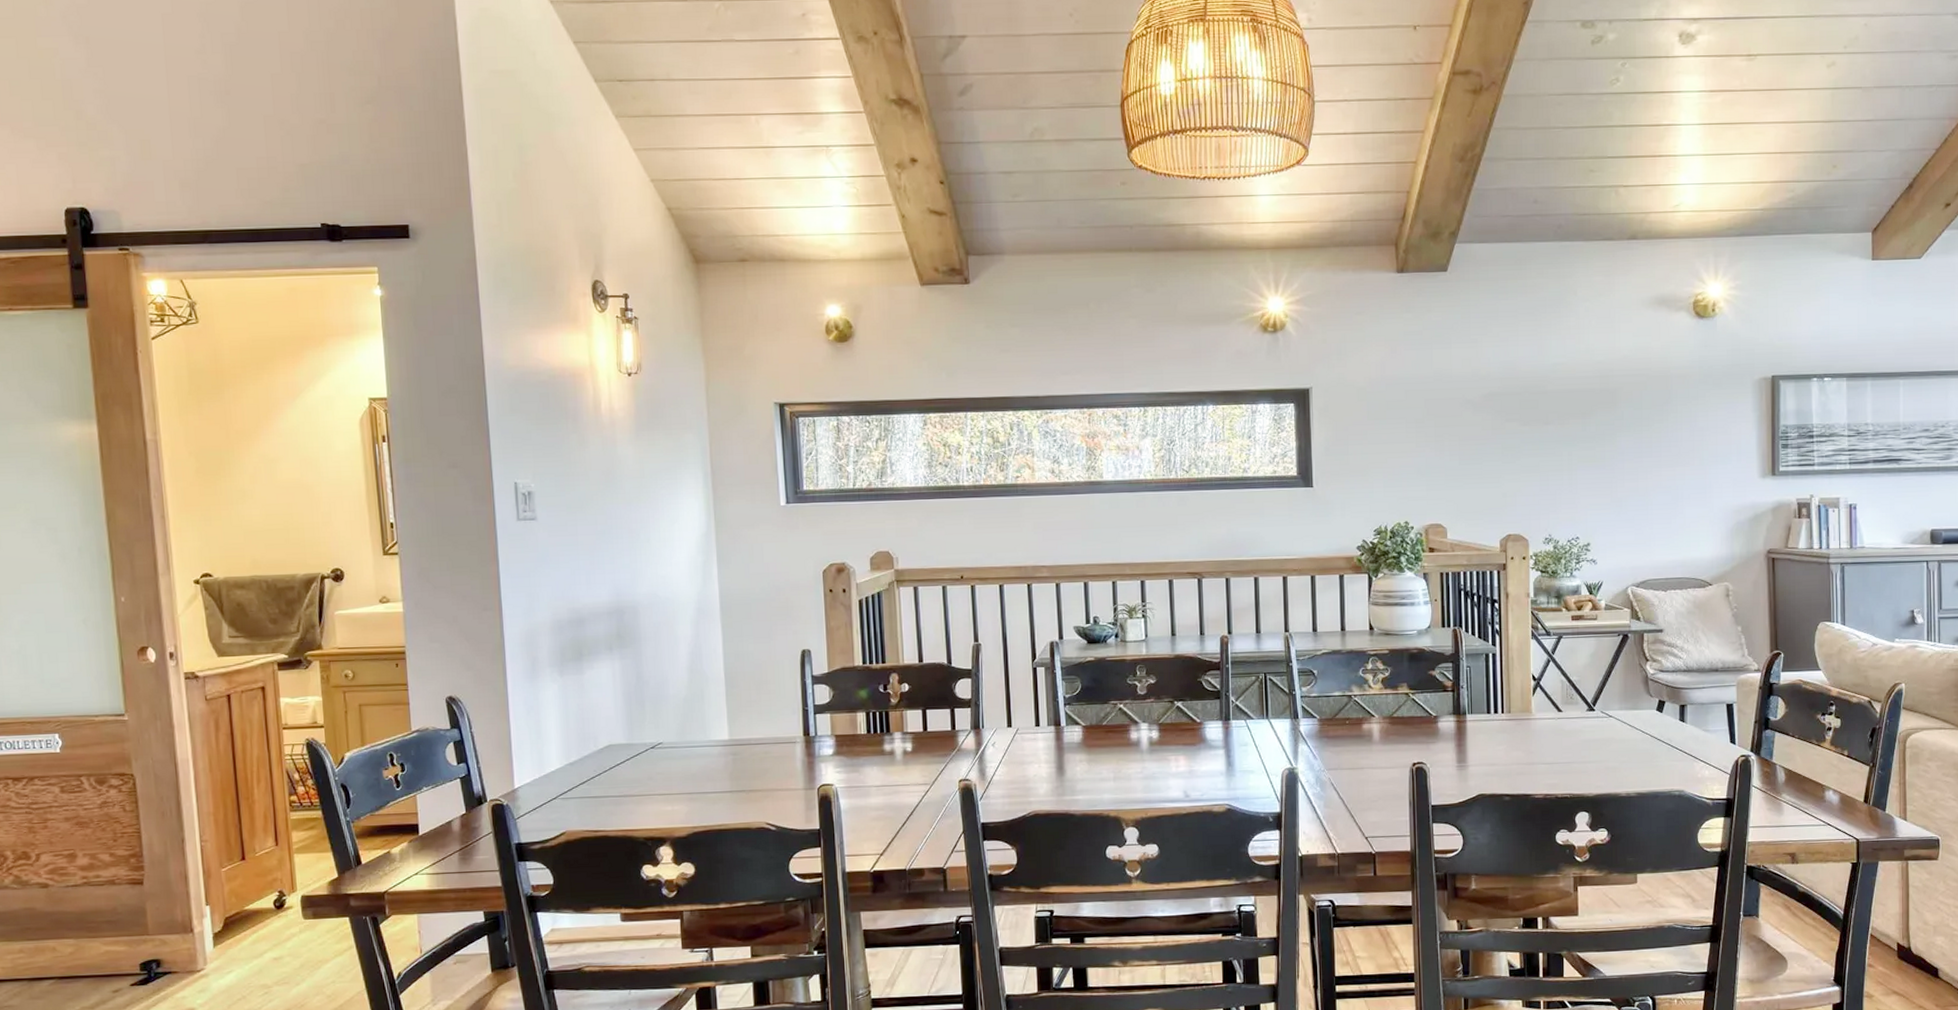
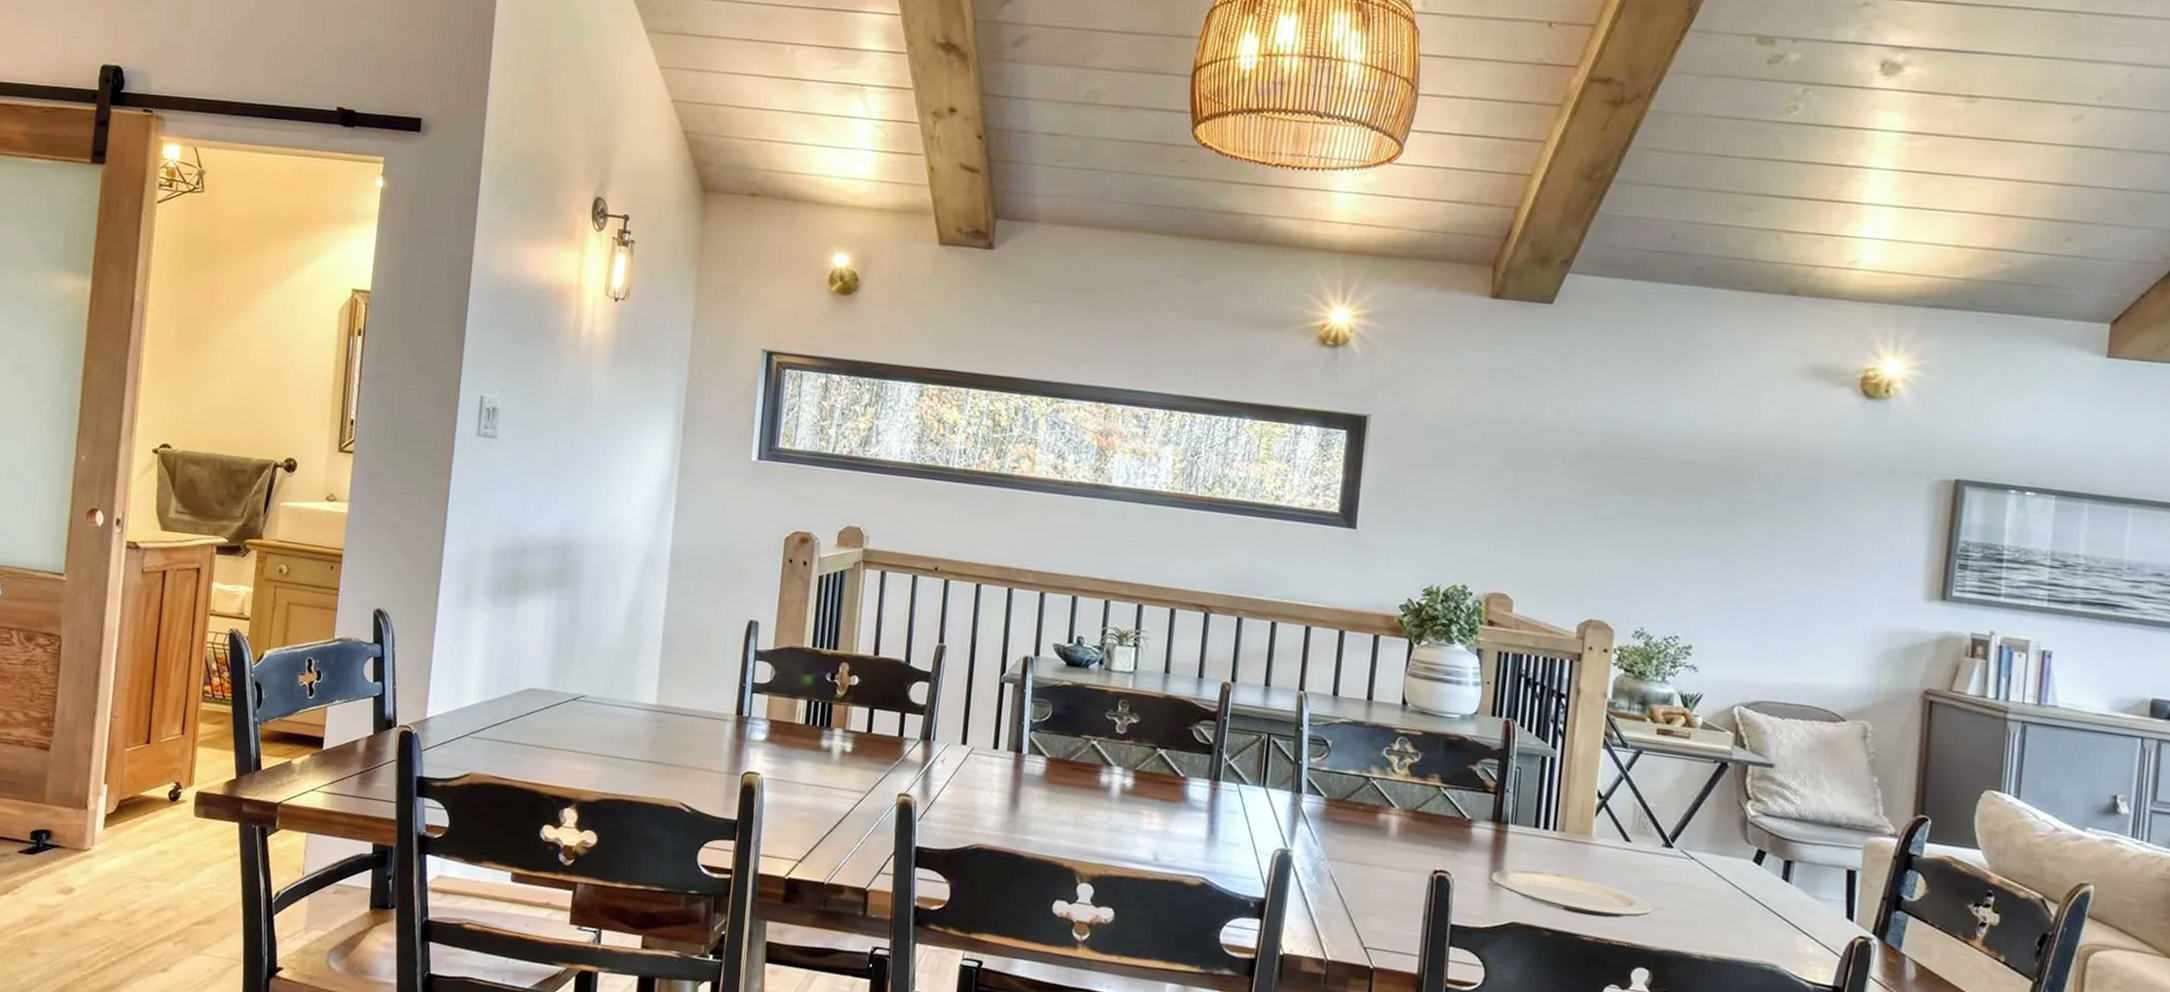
plate: none [1458,748,1586,778] -> present [1490,869,1654,918]

